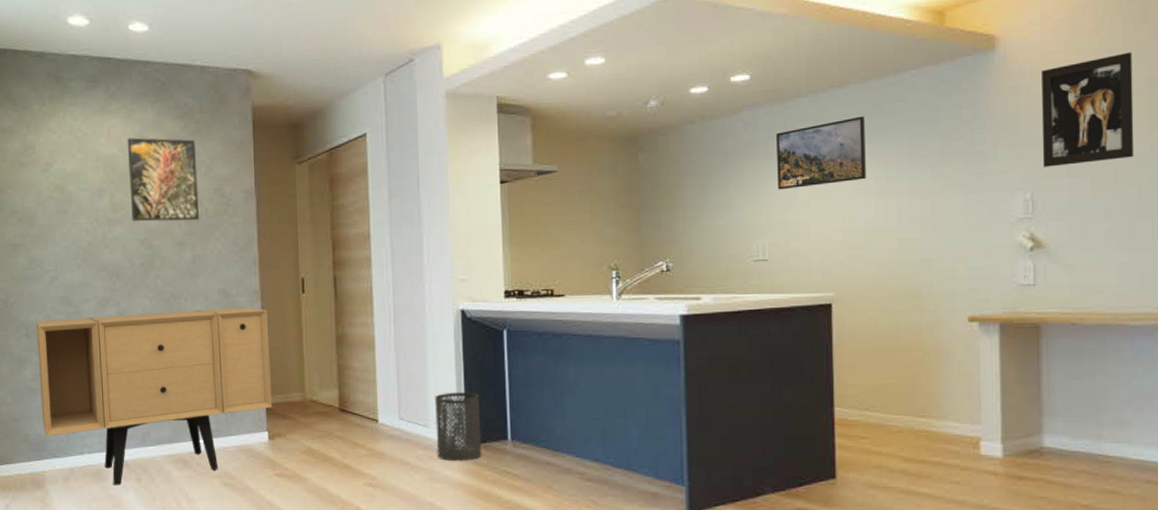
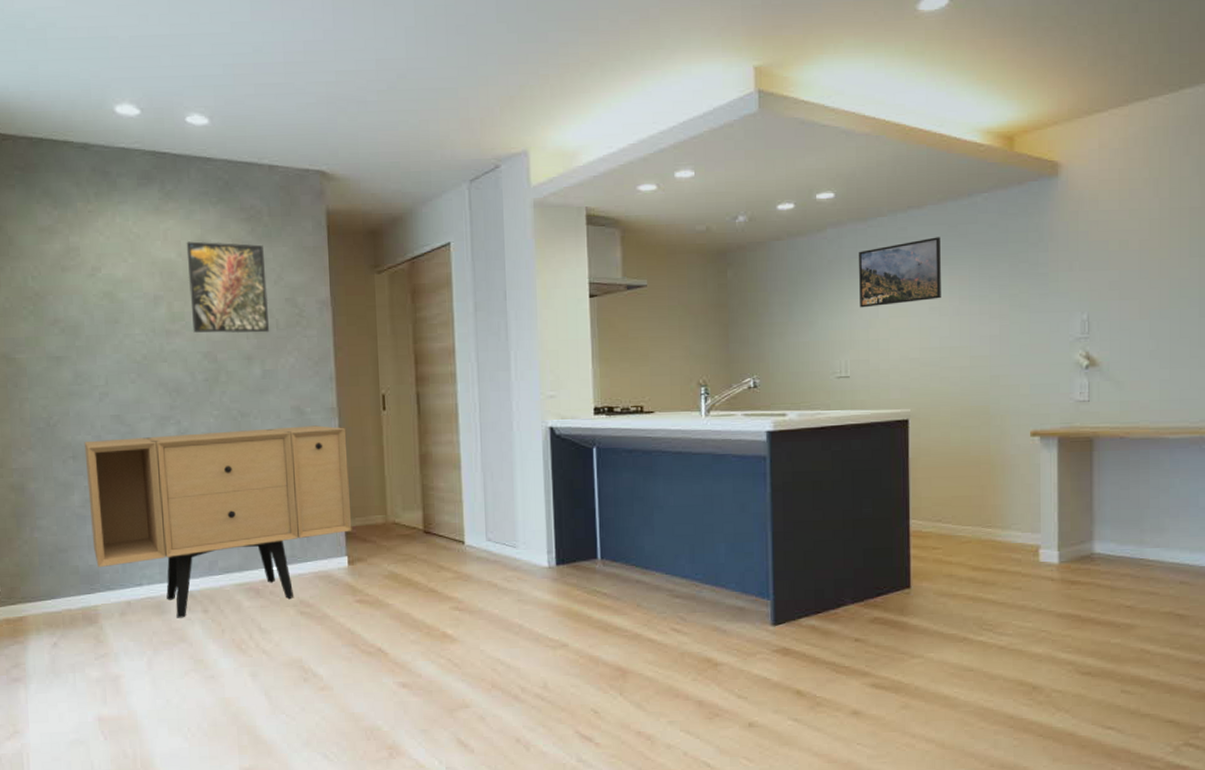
trash can: present [435,391,482,462] -> none [523,510,571,583]
wall art: present [1041,51,1135,167] -> none [1097,182,1177,290]

